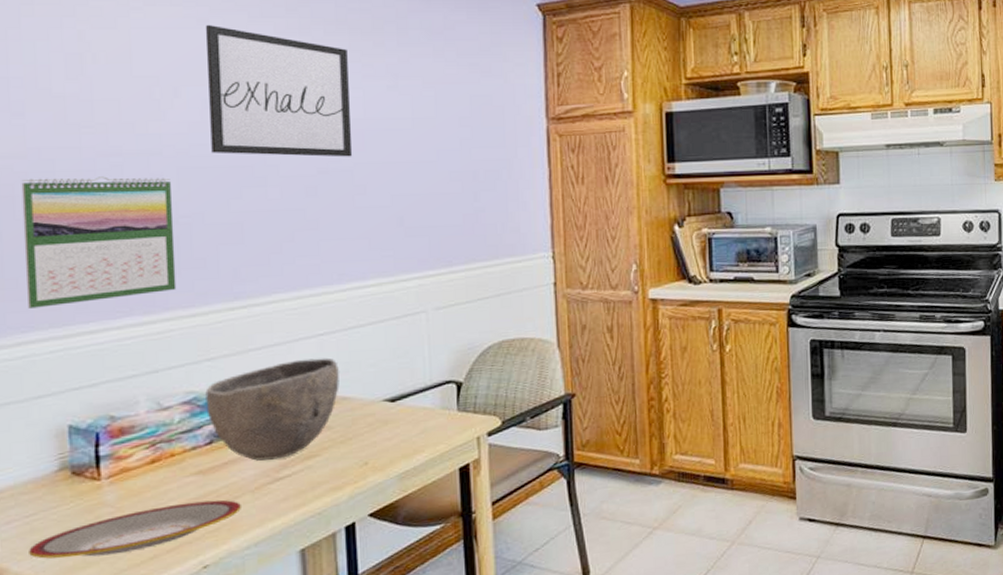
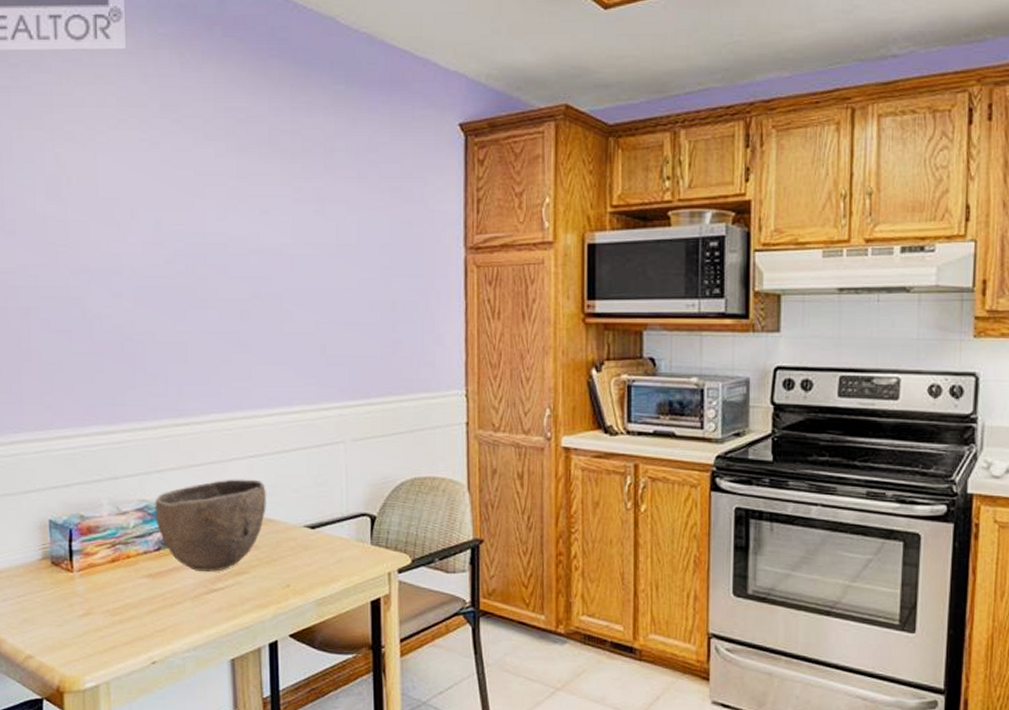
calendar: present [21,176,177,308] -> none [13,292,132,411]
plate: present [29,500,241,559] -> none [20,602,183,640]
wall art: present [205,24,353,157] -> none [157,147,282,282]

